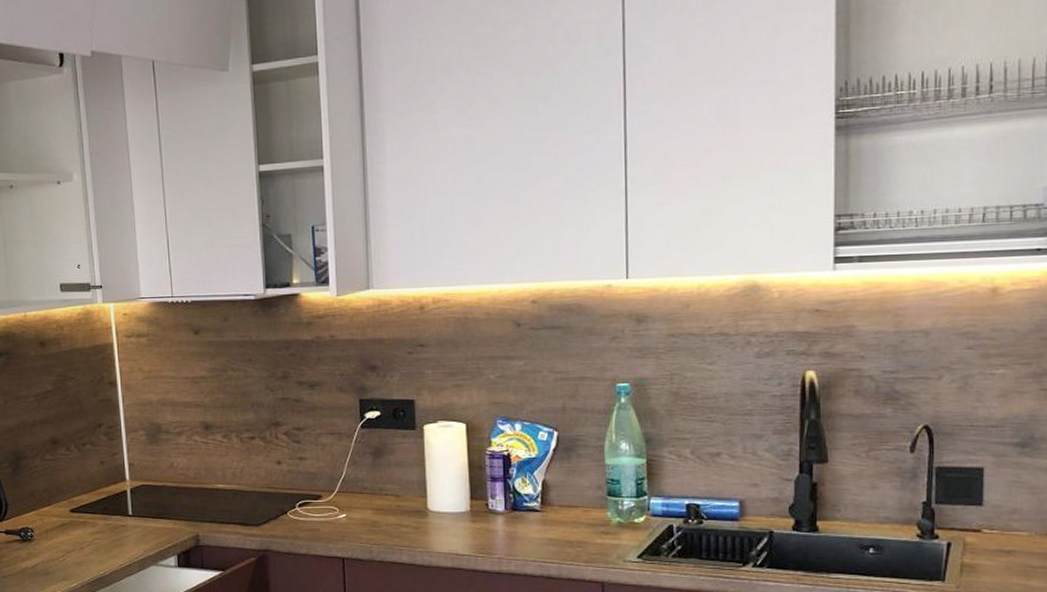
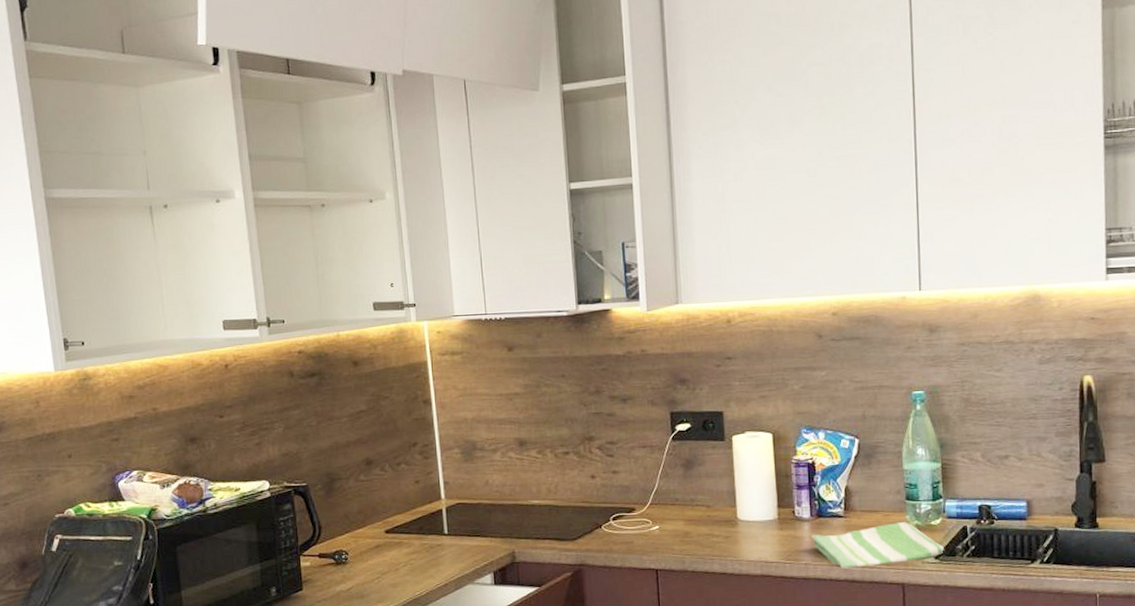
dish towel: none [505,519,647,565] -> present [811,522,944,569]

